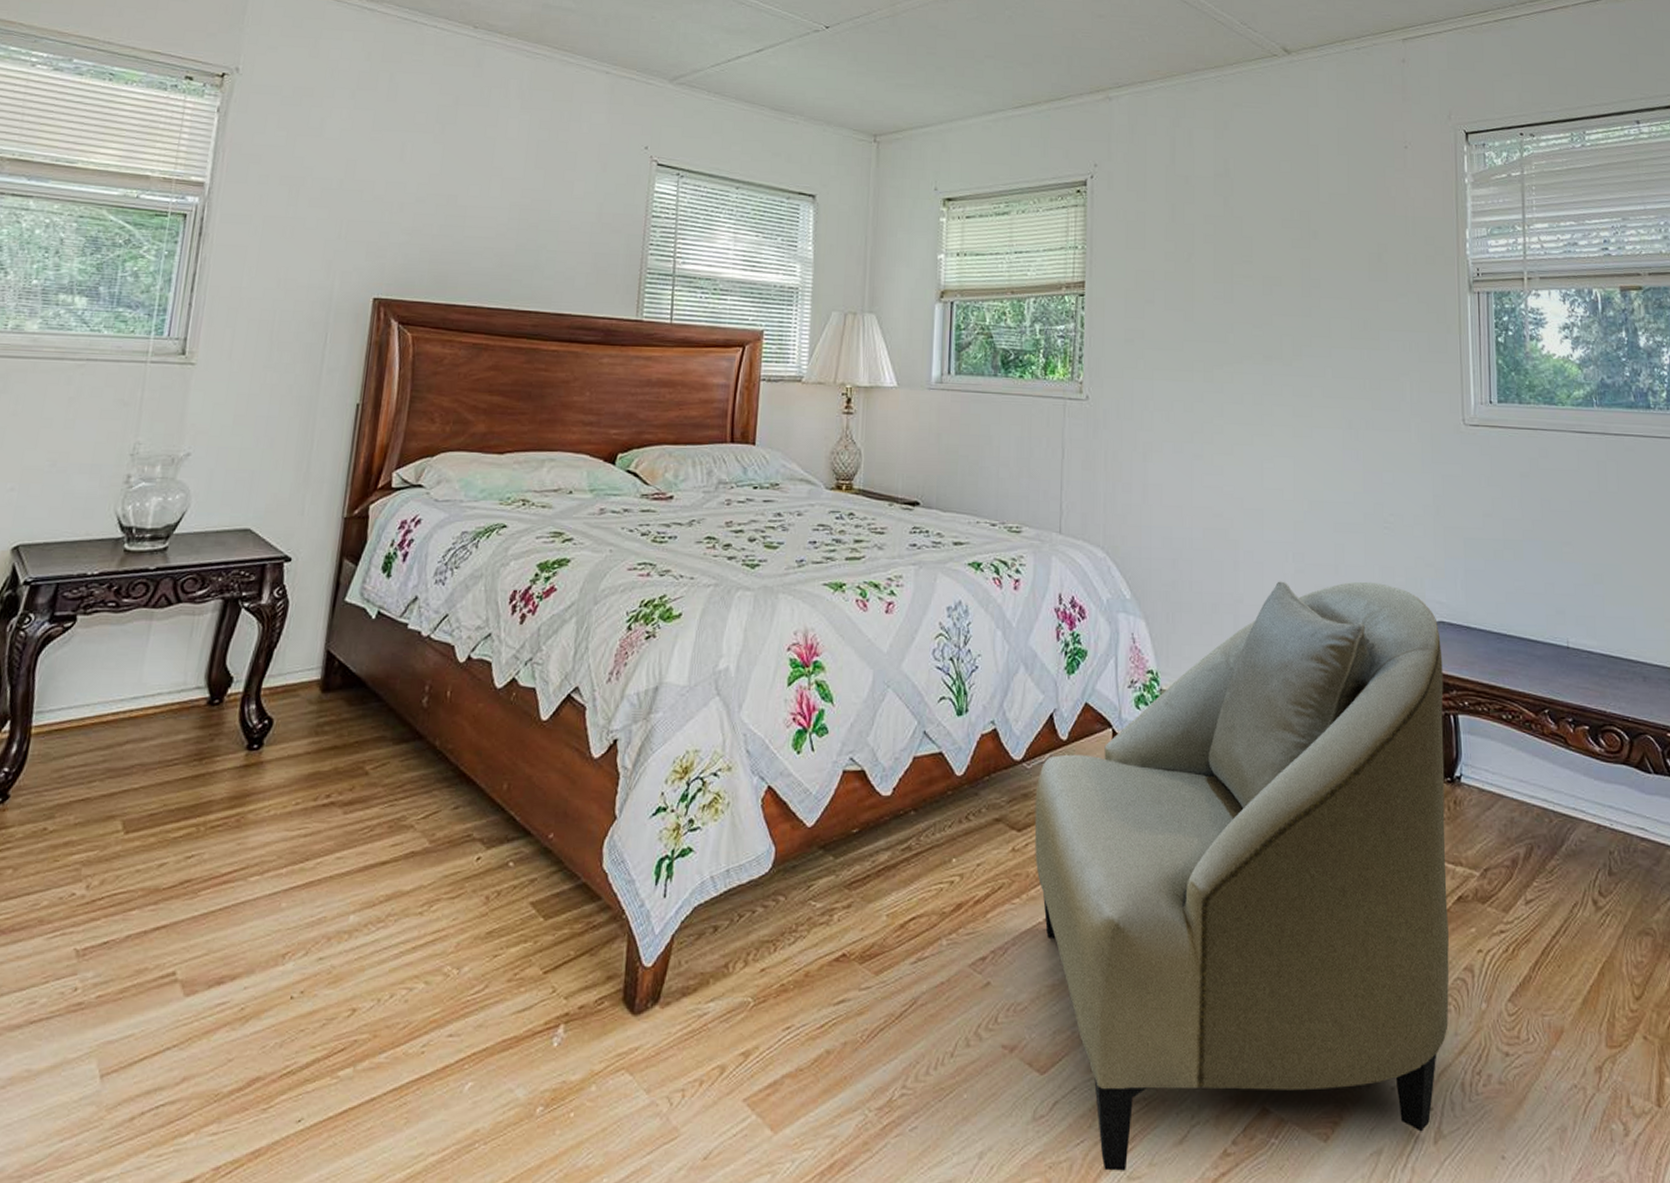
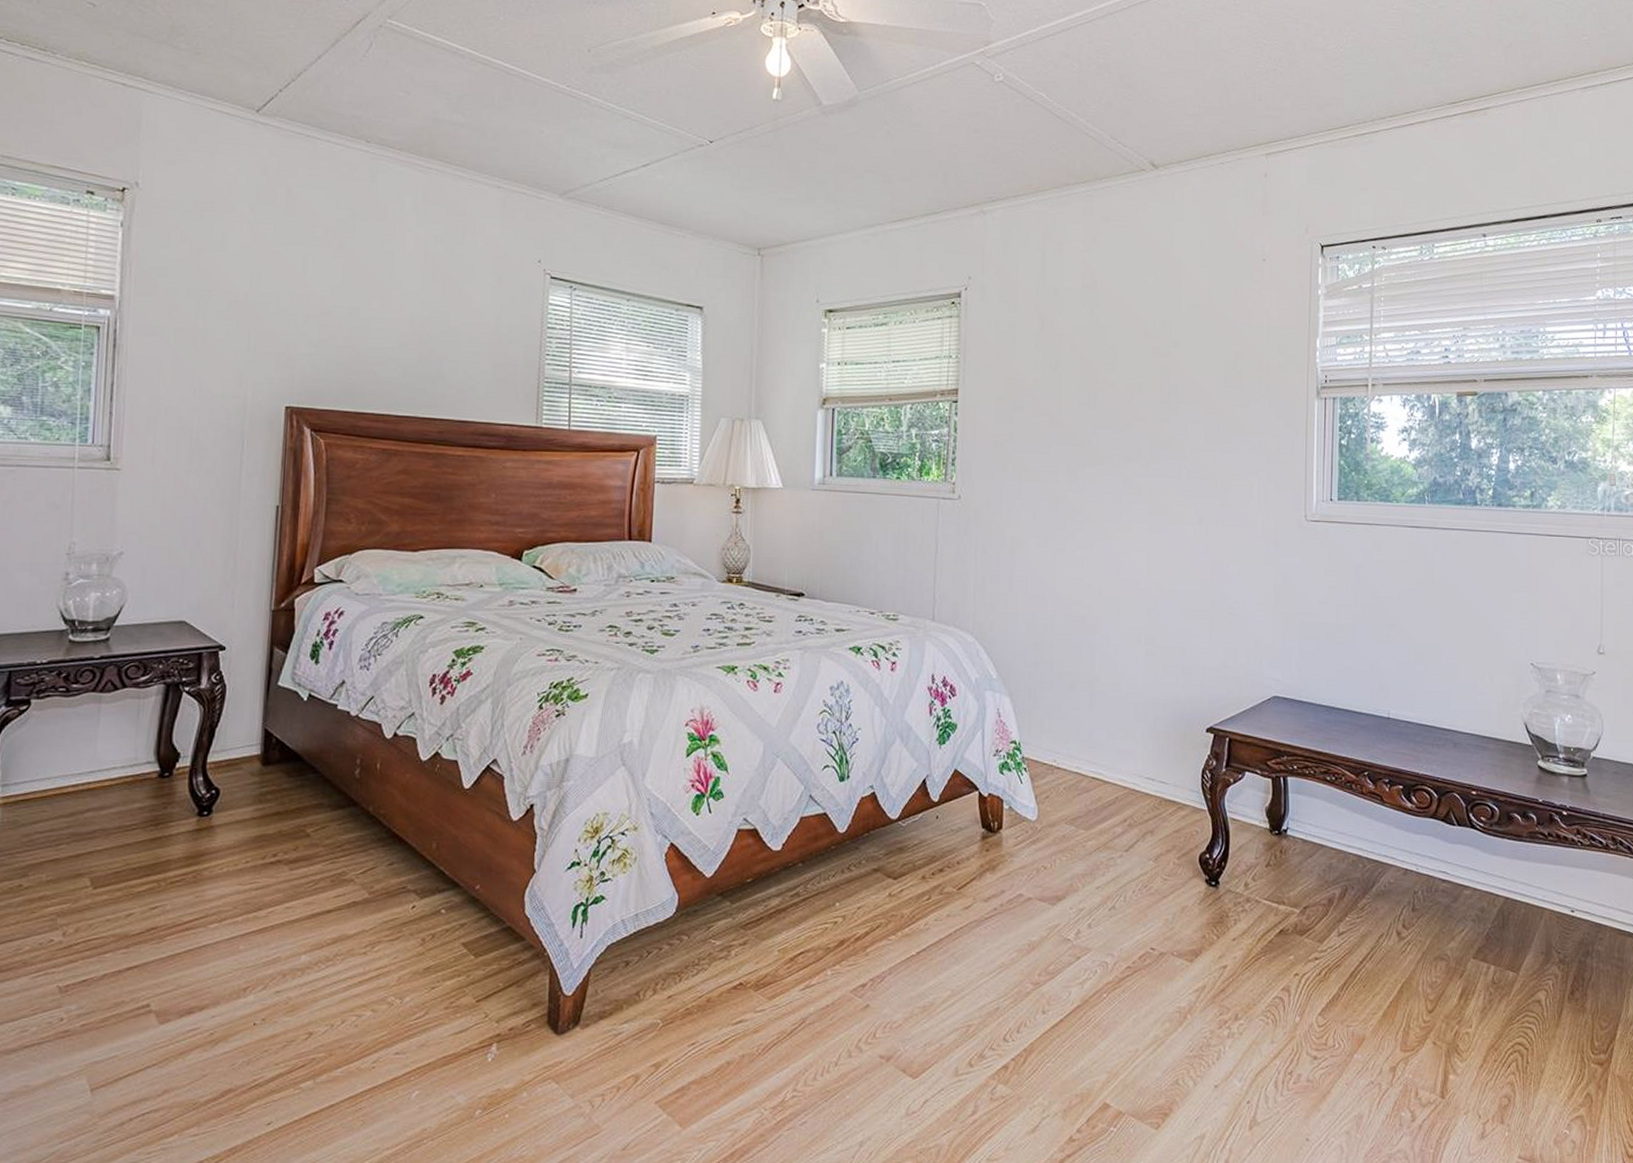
armchair: present [1034,581,1450,1171] -> none [908,662,1276,1154]

